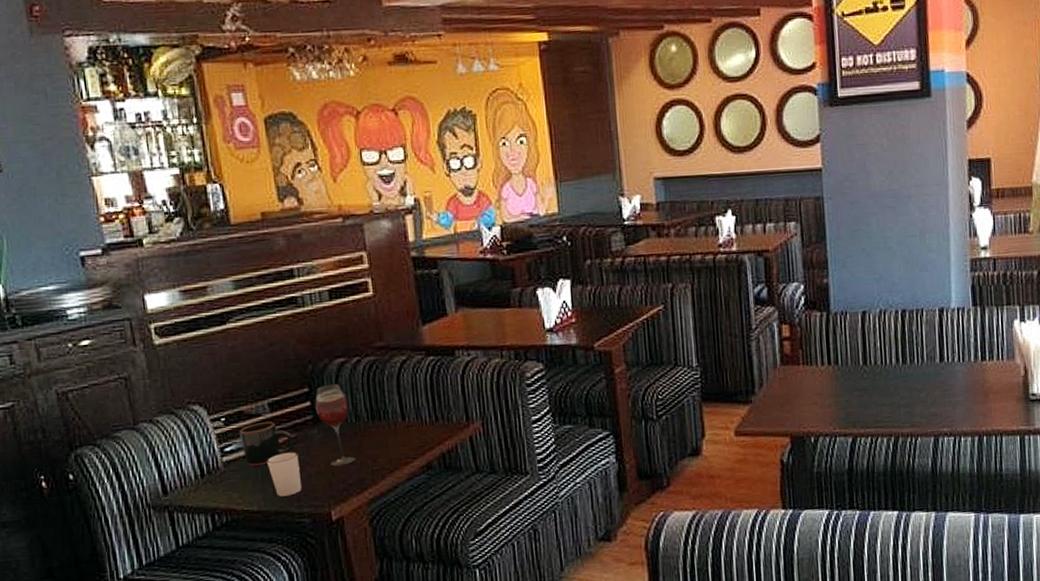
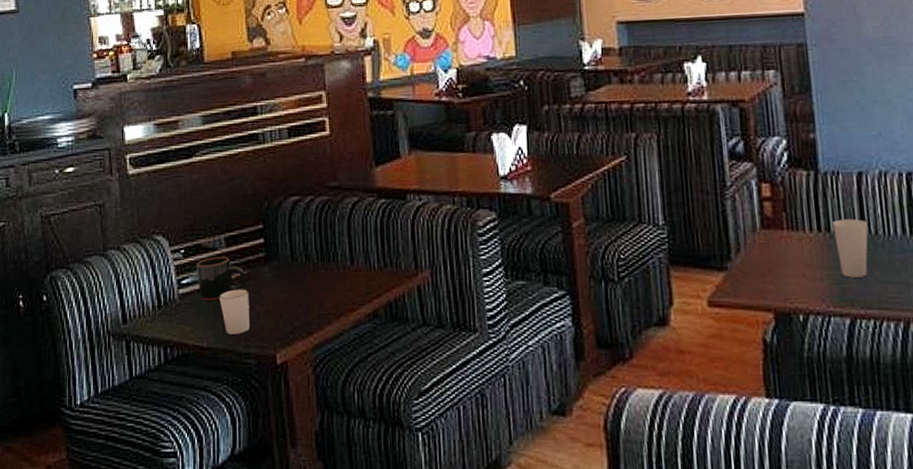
wineglass: present [315,383,357,467] -> none [268,222,304,307]
cup: none [840,352,869,403] -> present [832,219,868,278]

